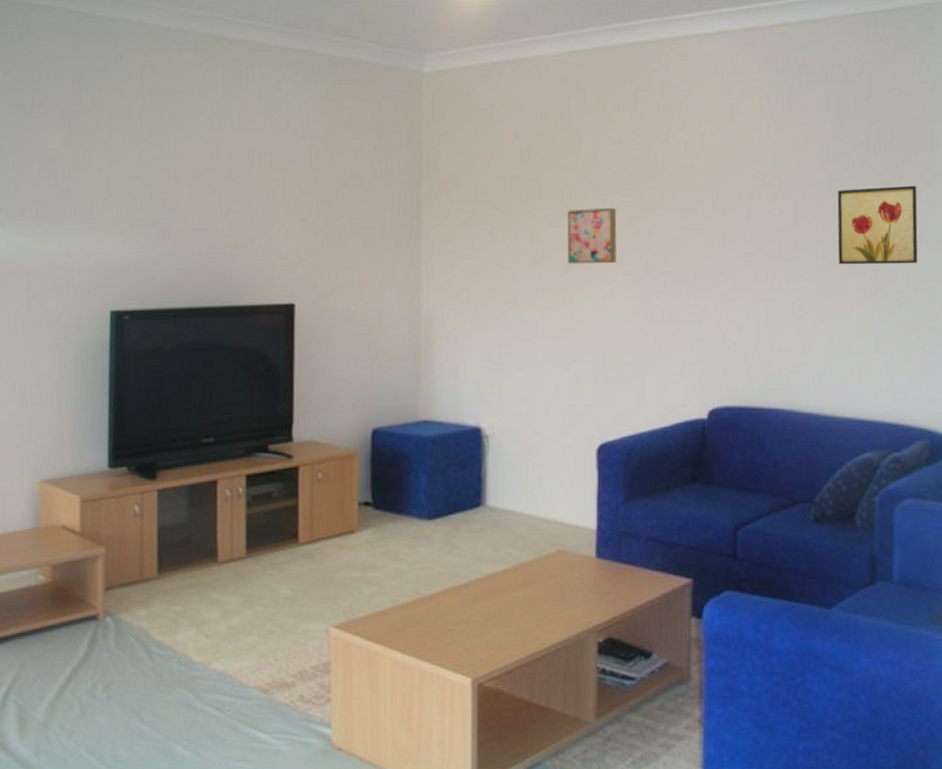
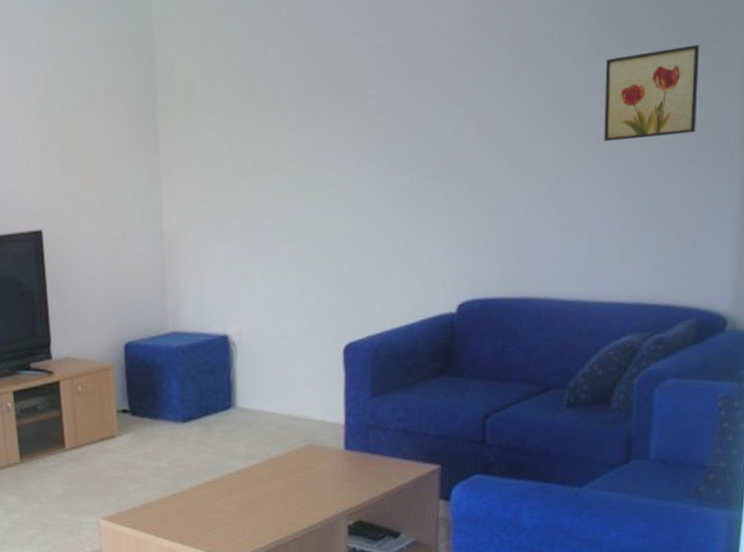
wall art: present [568,207,617,264] -> none [307,103,360,167]

